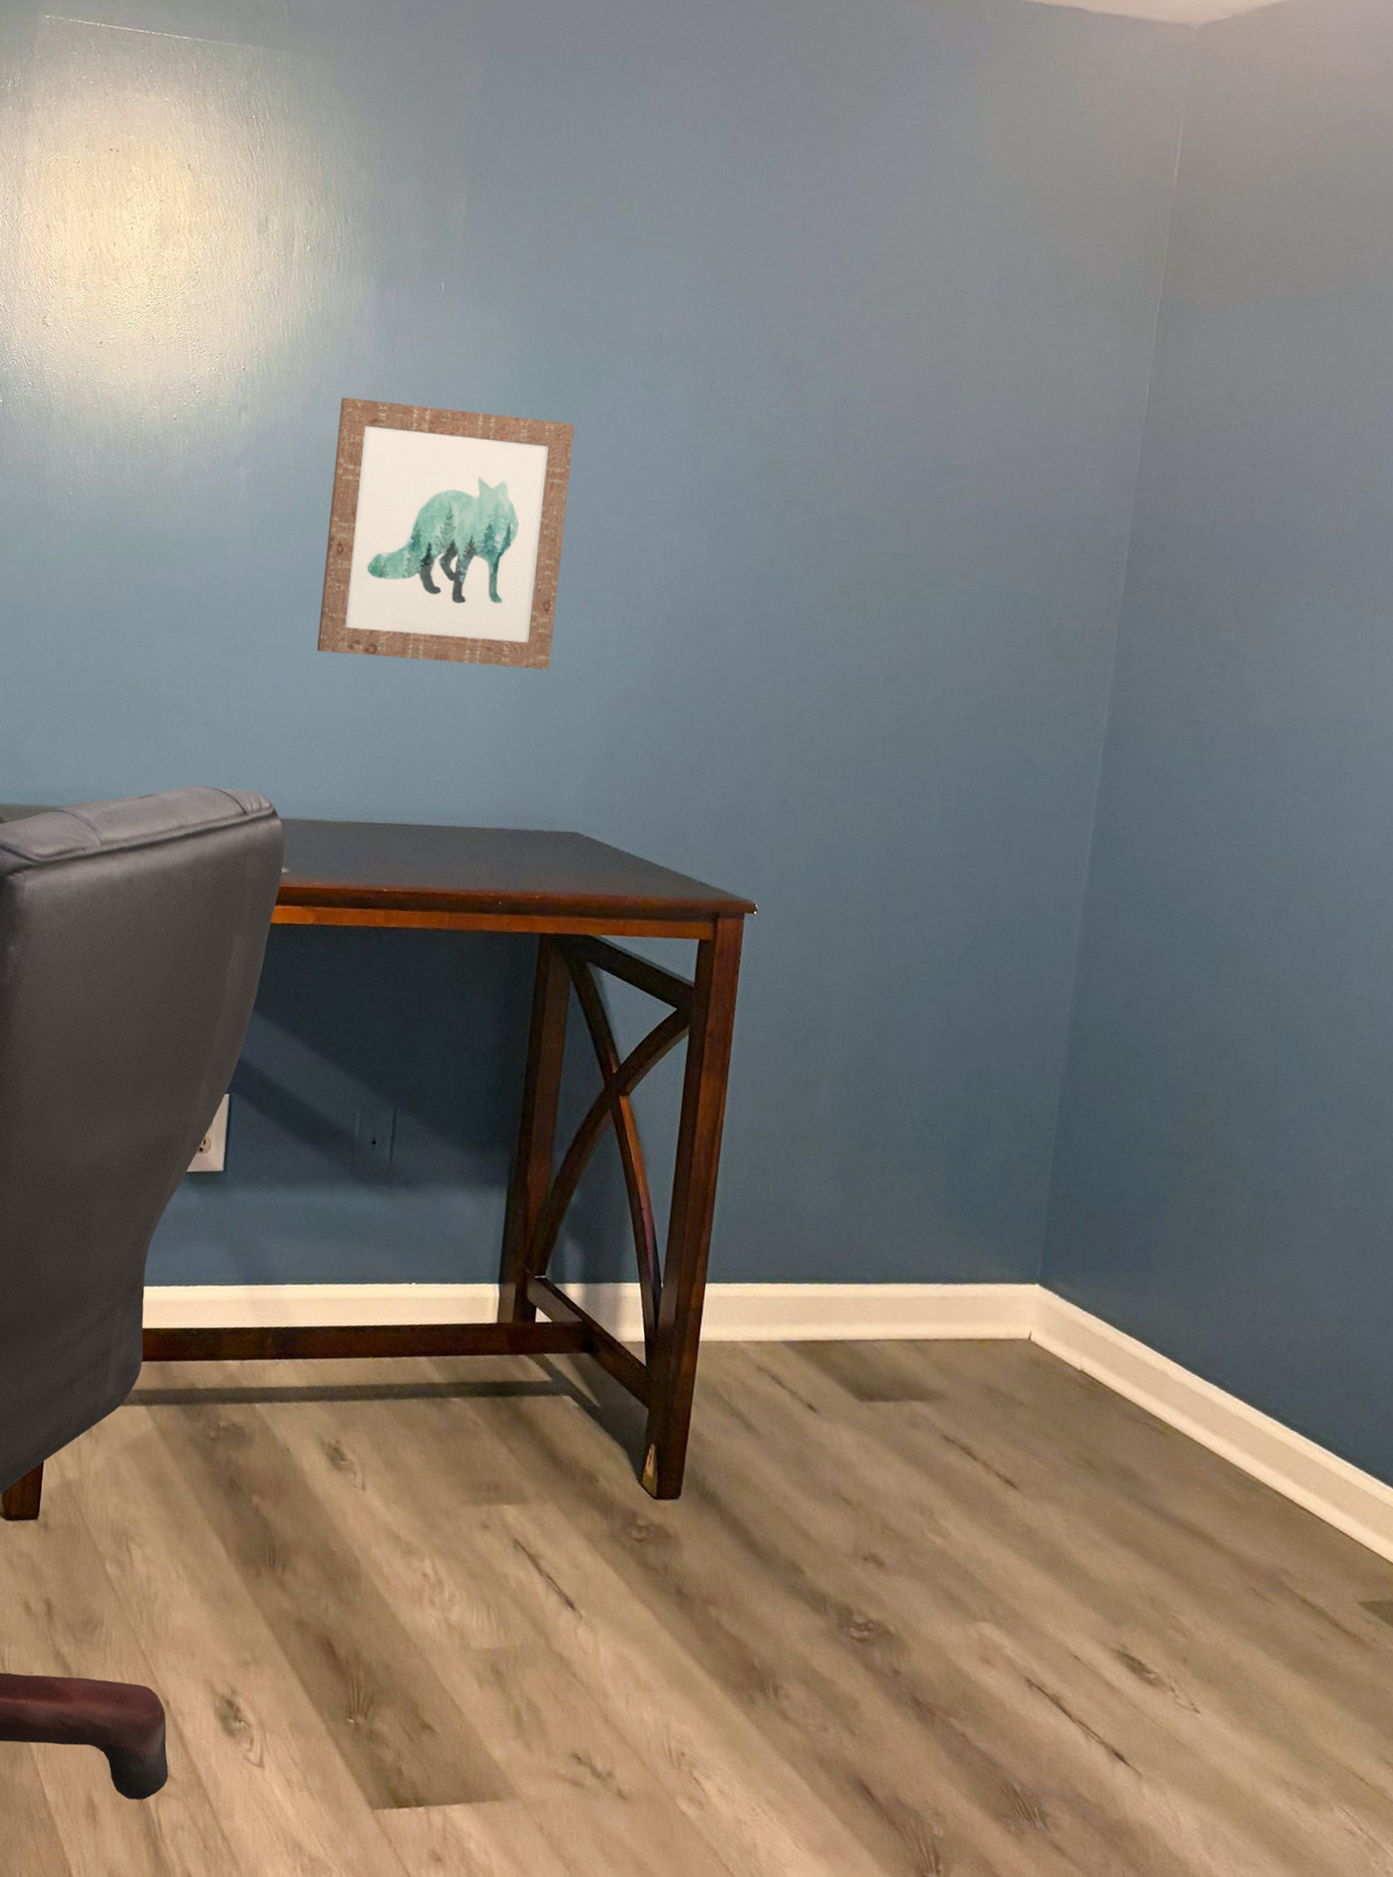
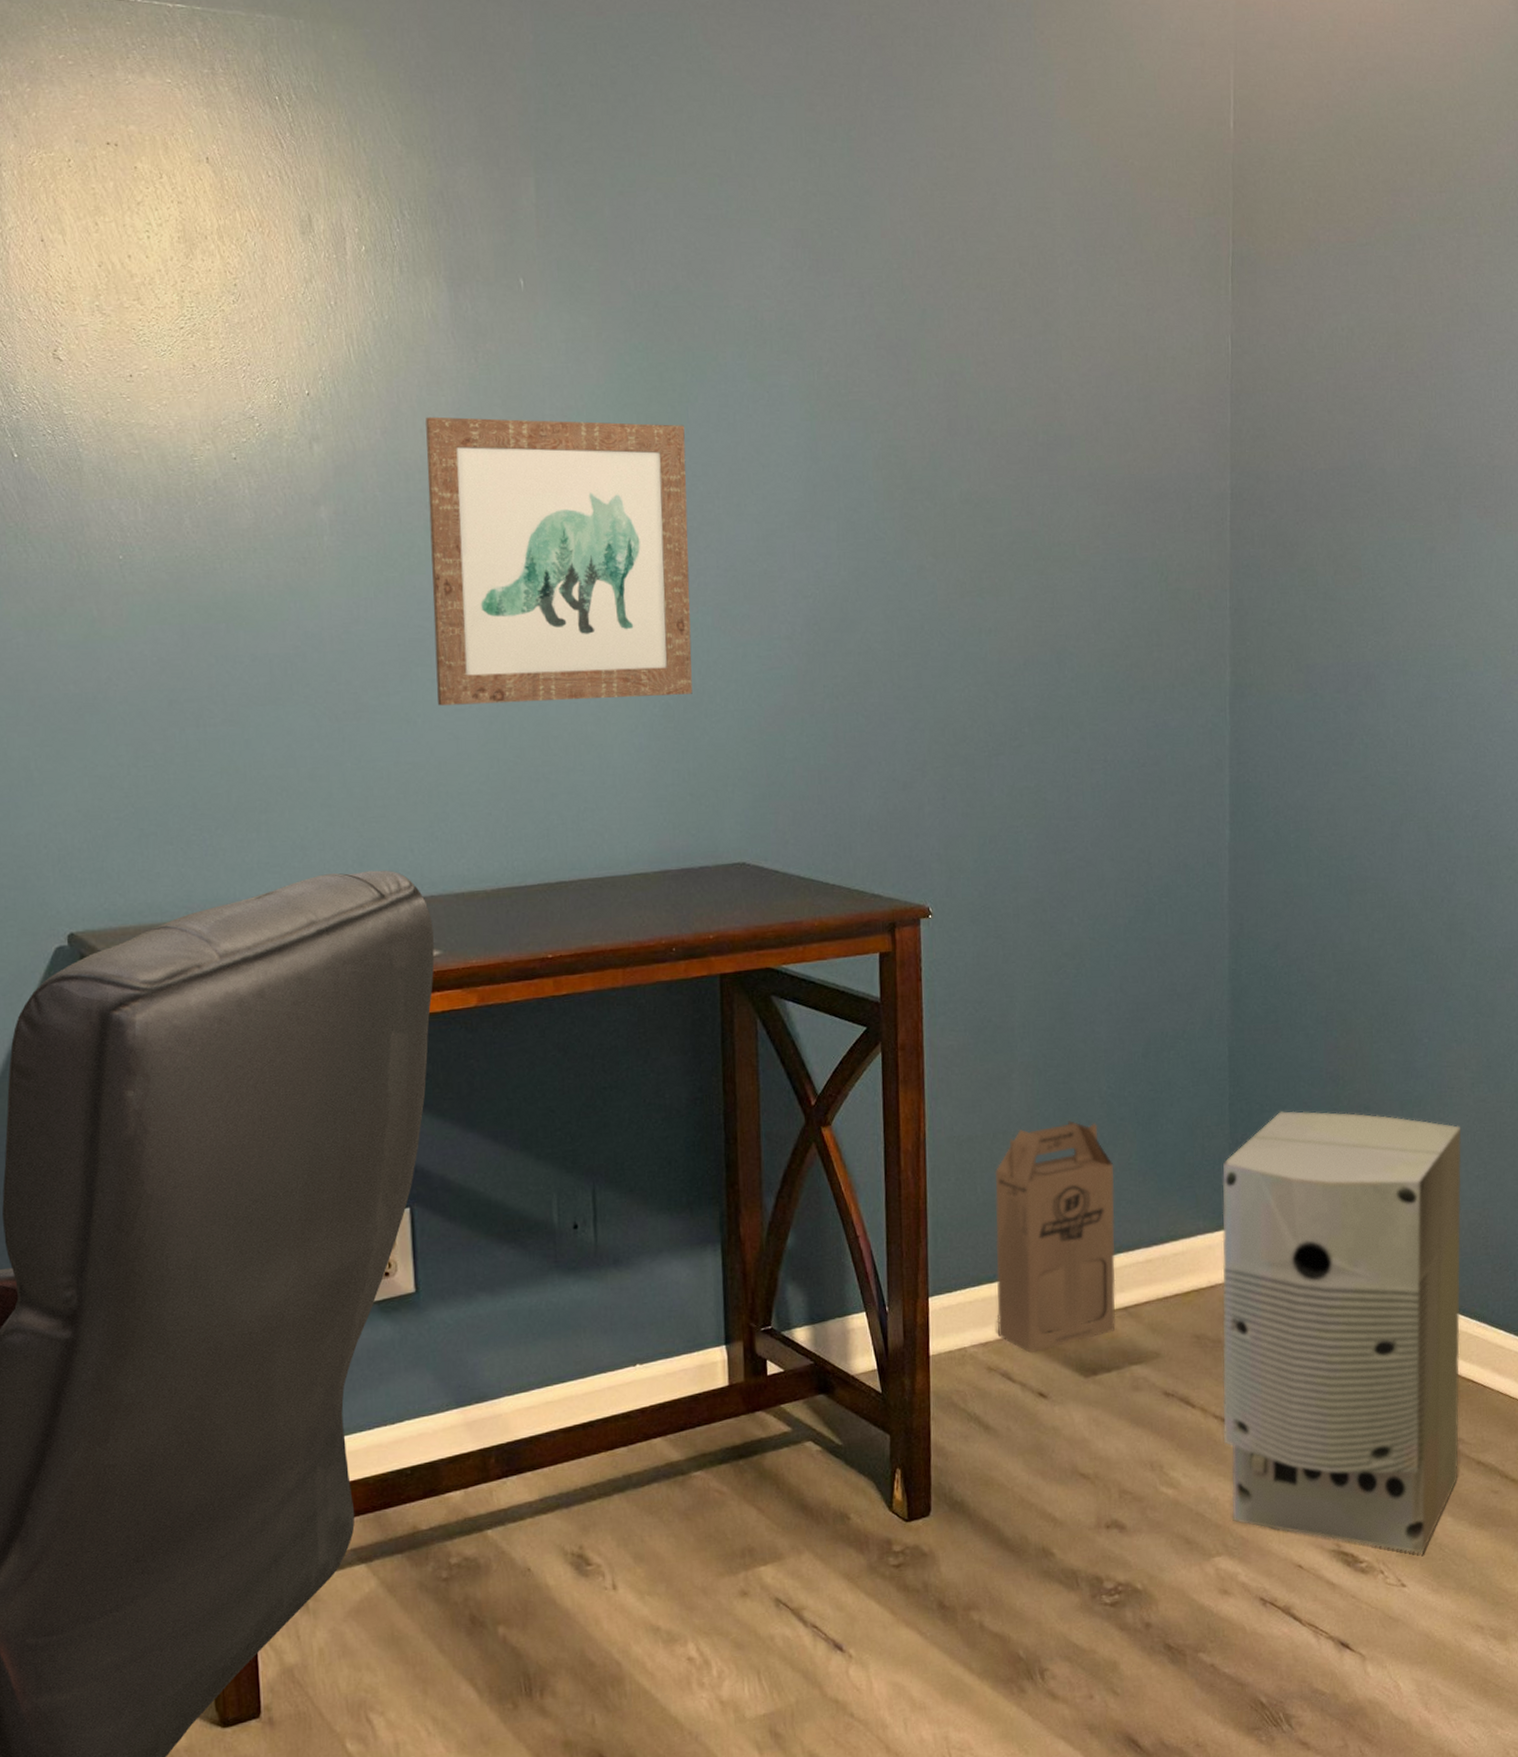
cardboard box: none [773,1137,918,1364] -> present [994,1121,1116,1353]
air purifier: none [1005,1175,1325,1682] -> present [1222,1111,1462,1554]

